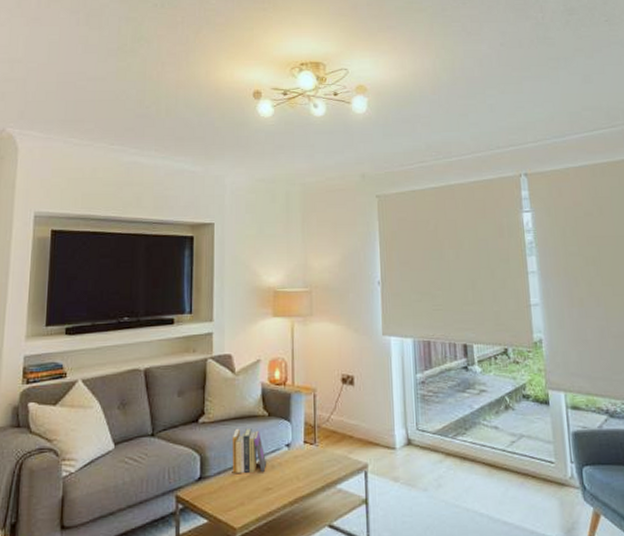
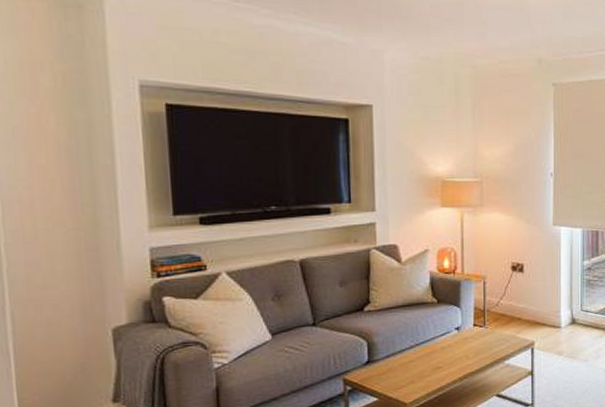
books: present [232,428,266,474] -> none [400,314,436,357]

